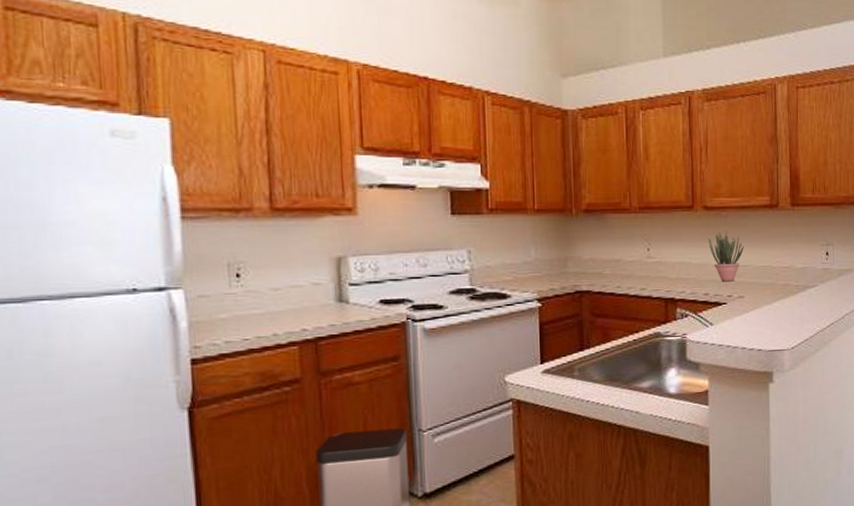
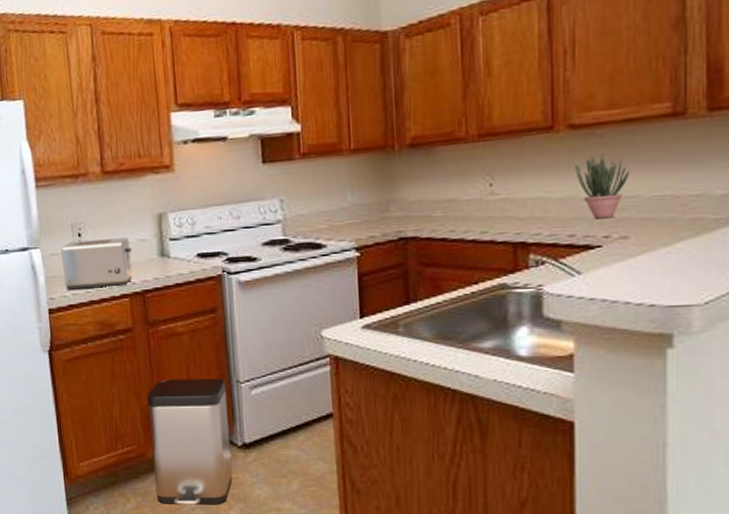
toaster: none [212,280,305,338] -> present [60,237,133,291]

